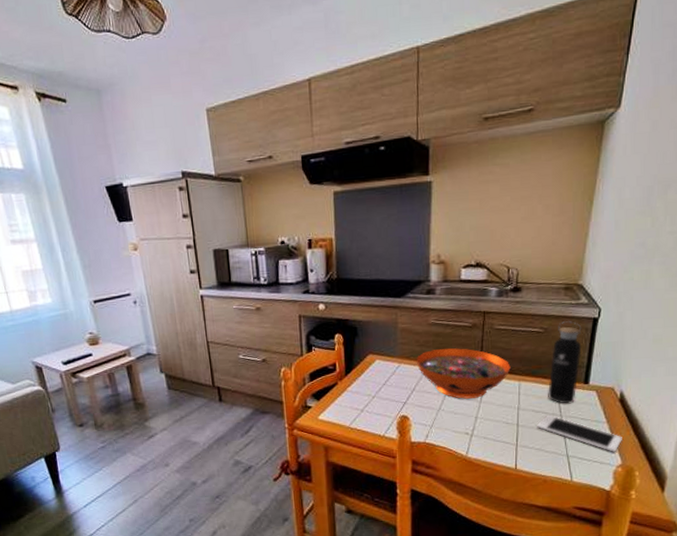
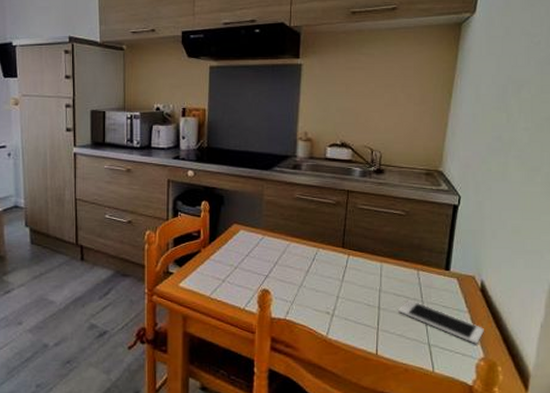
decorative bowl: present [417,347,511,399] -> none [281,223,373,277]
water bottle: present [548,321,582,404] -> none [409,206,442,290]

